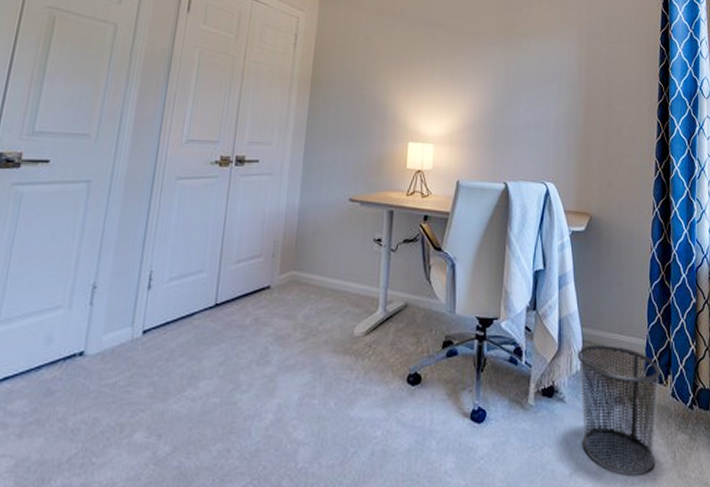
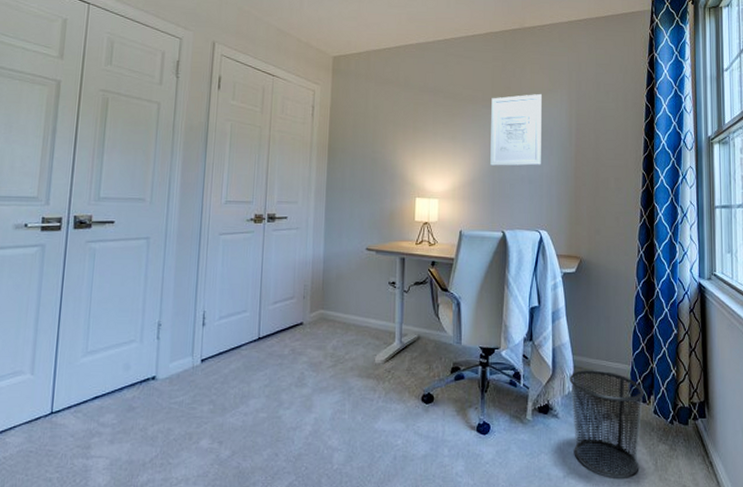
wall art: none [493,31,550,110] -> present [490,94,542,166]

